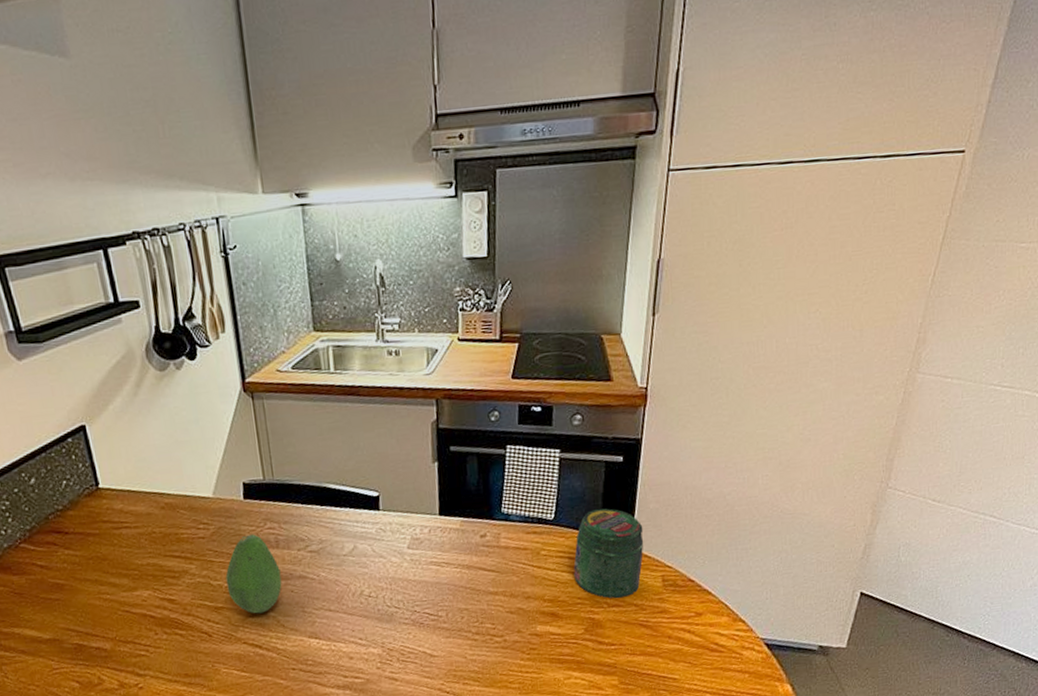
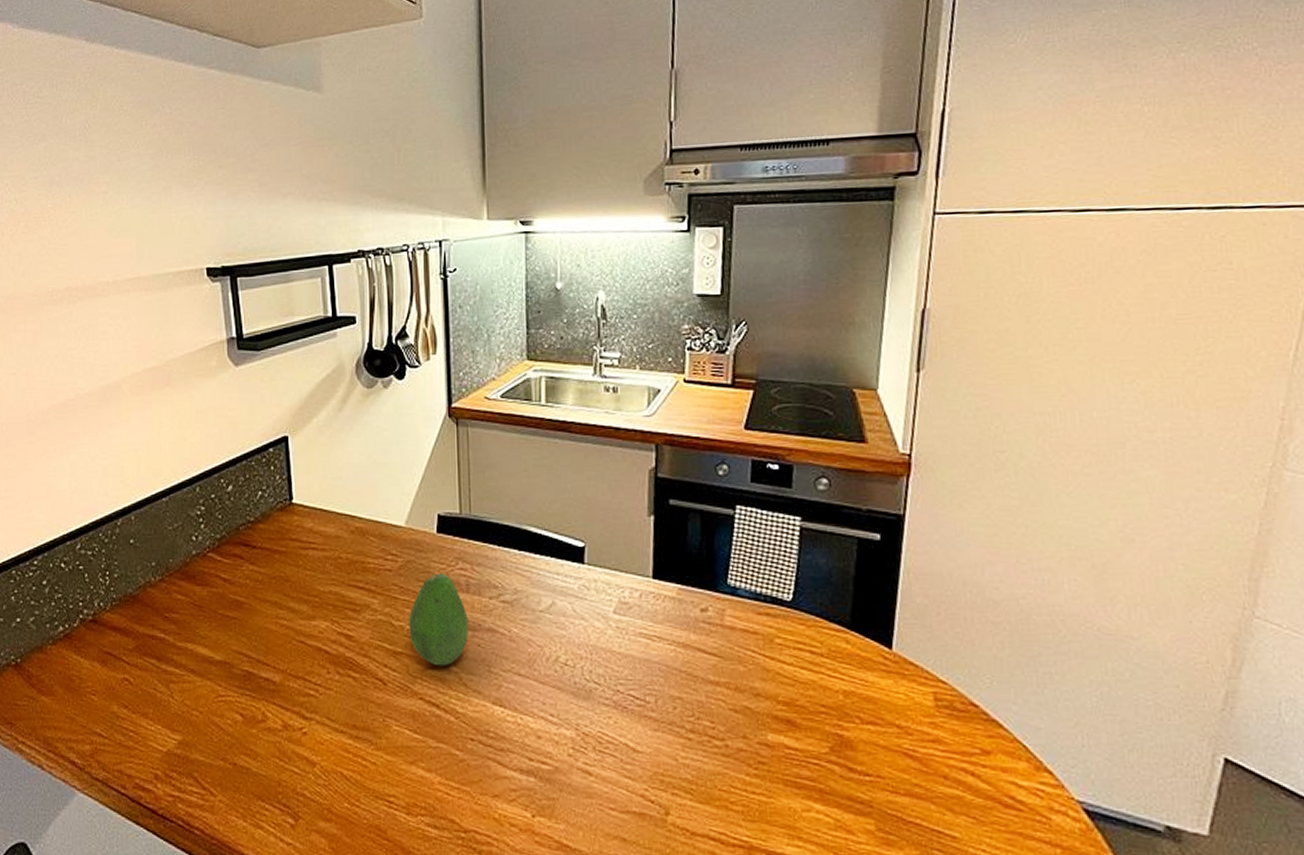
jar: present [573,508,644,599] -> none [816,596,909,715]

